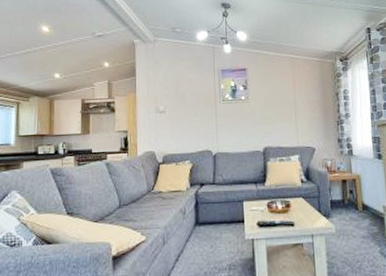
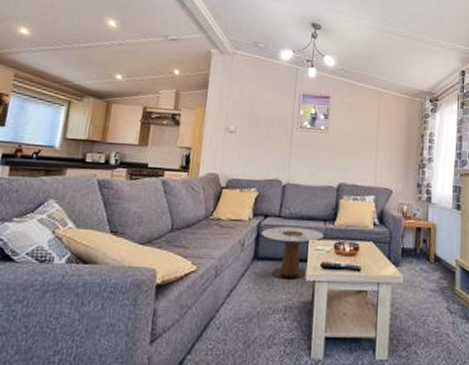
side table: none [200,191,256,241] -> present [262,226,324,280]

